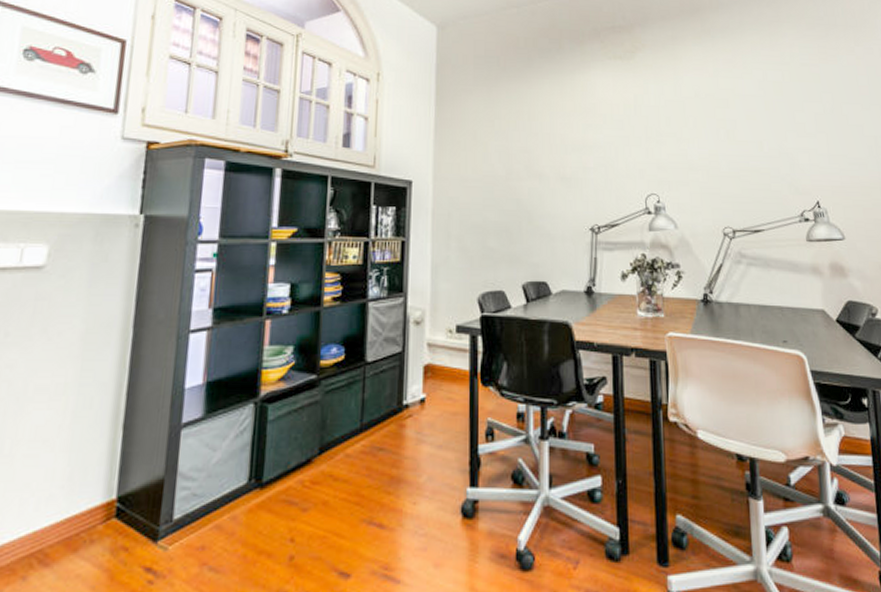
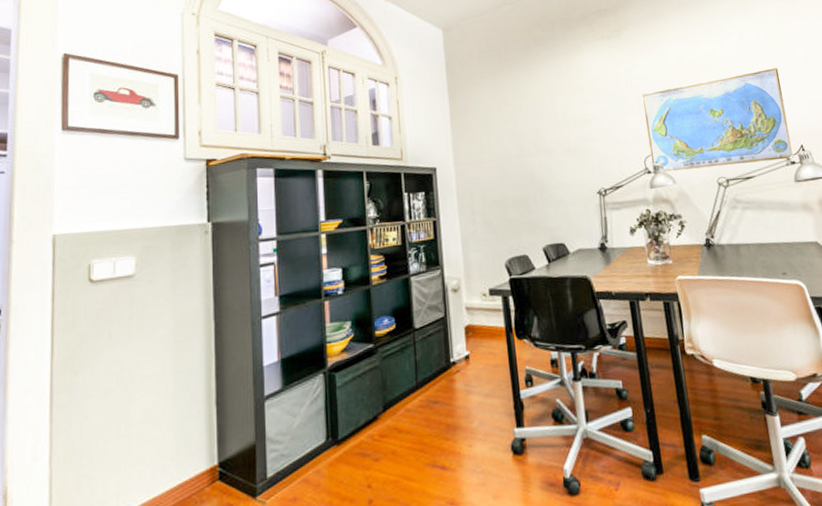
world map: none [650,113,808,215] -> present [642,68,793,173]

